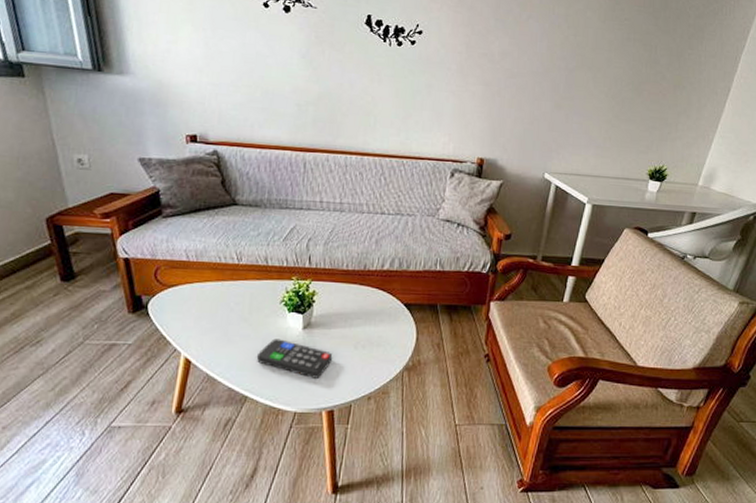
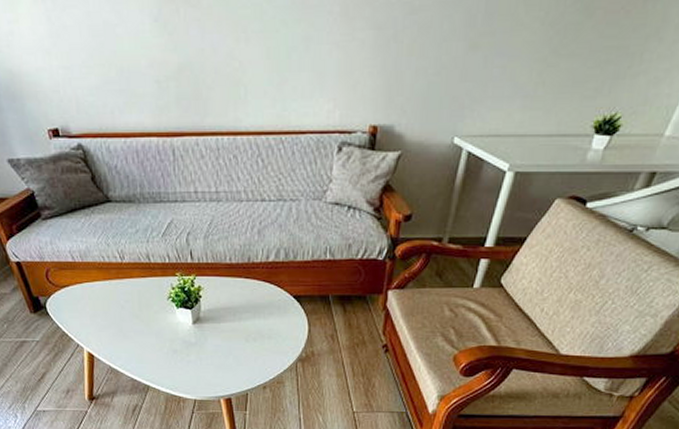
remote control: present [256,339,333,378] -> none [152,333,225,370]

